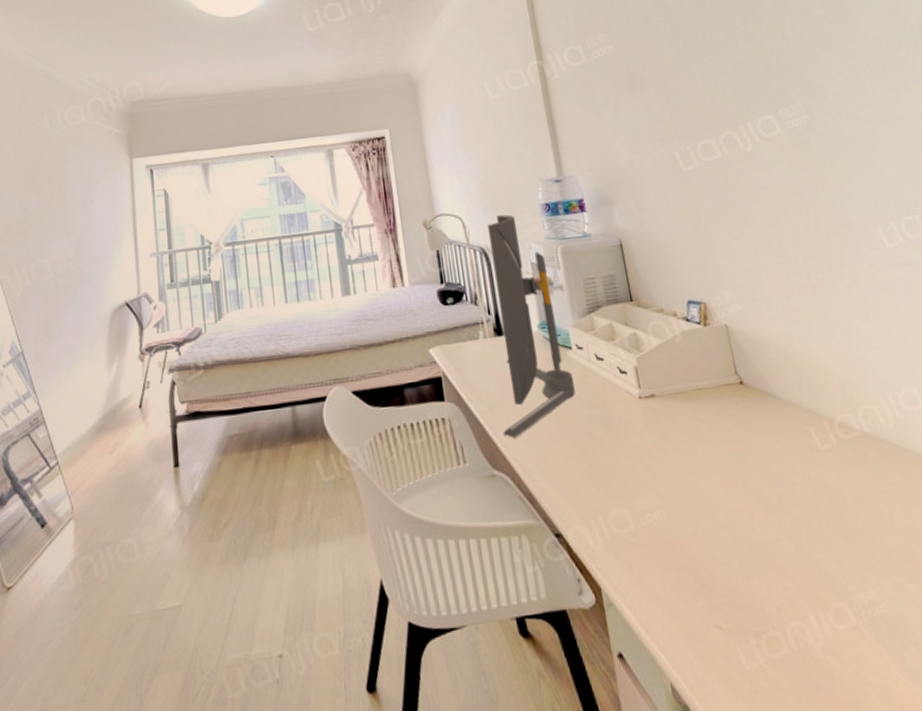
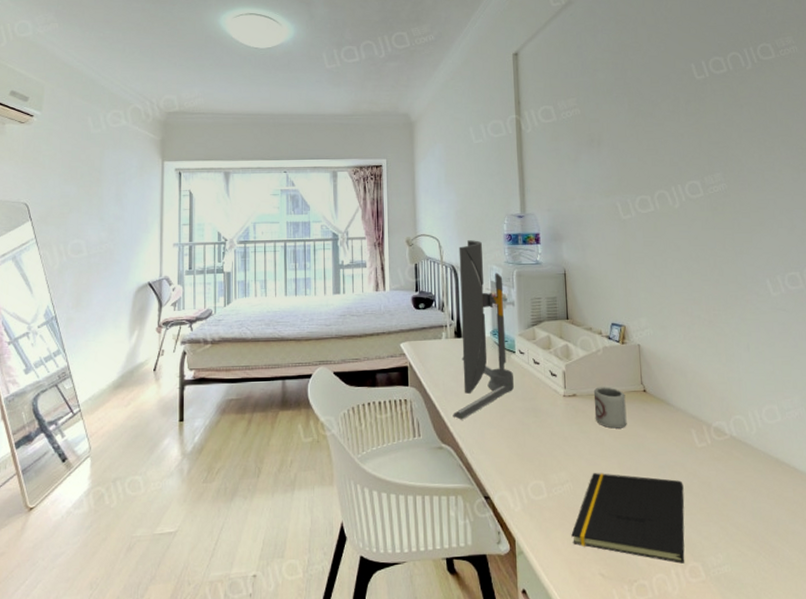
notepad: none [671,492,825,606] -> present [571,473,685,564]
cup: none [676,381,725,435] -> present [593,387,627,429]

